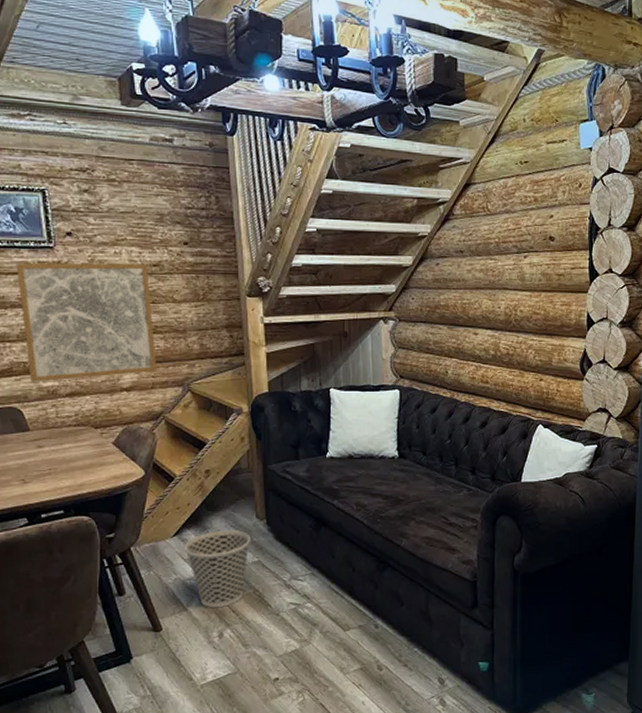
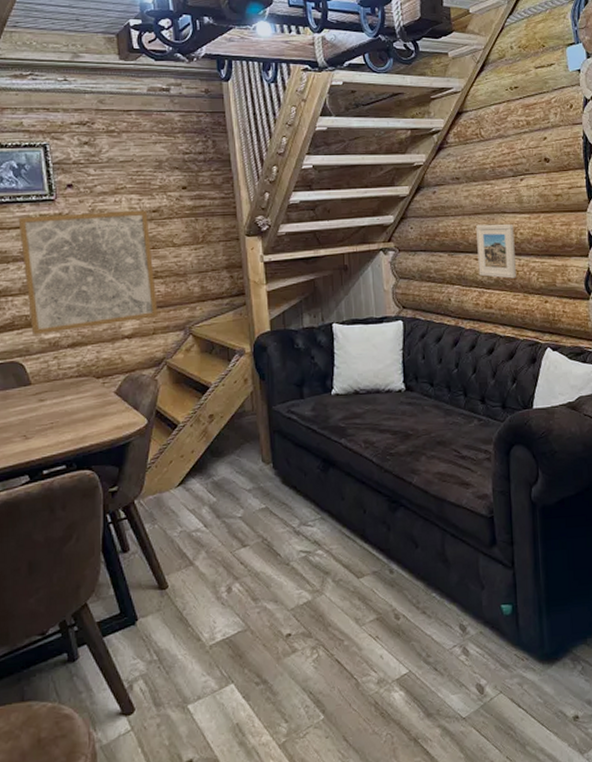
wastebasket: present [184,530,250,608] -> none [189,476,257,561]
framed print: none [477,299,514,355] -> present [476,223,516,279]

